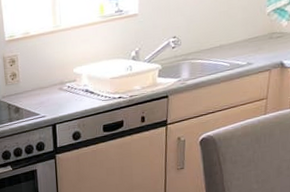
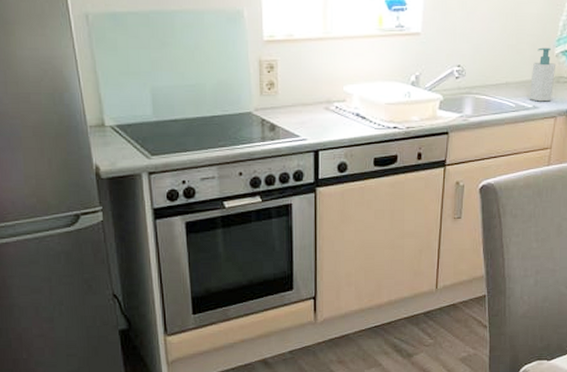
soap bottle: none [242,8,268,59] -> present [529,47,555,102]

